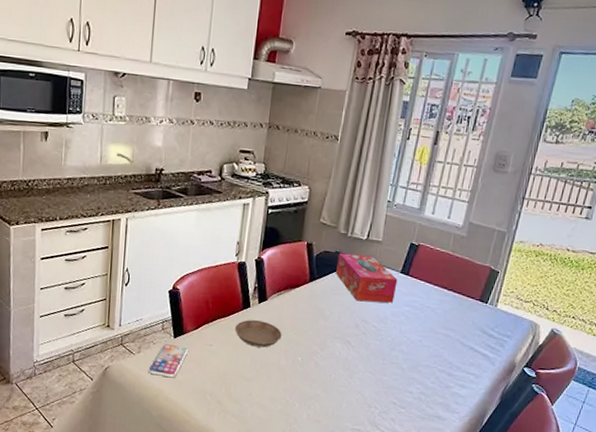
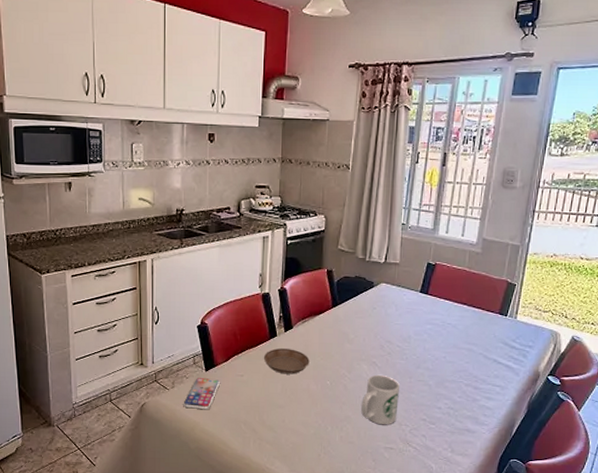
mug: none [331,354,372,406] -> present [361,374,399,425]
tissue box: present [336,253,398,303] -> none [357,277,418,323]

